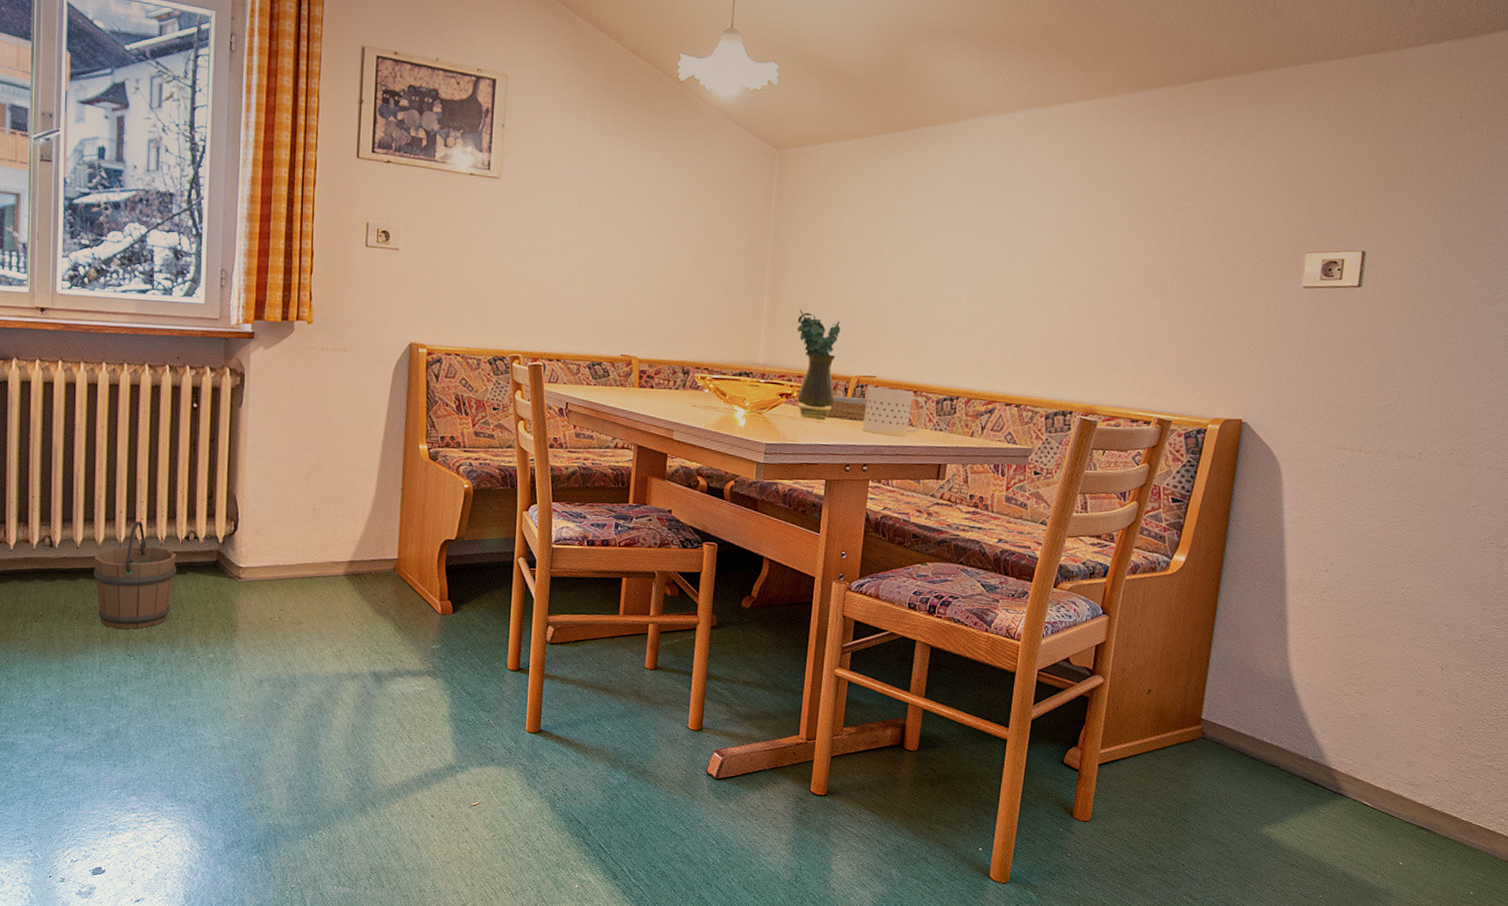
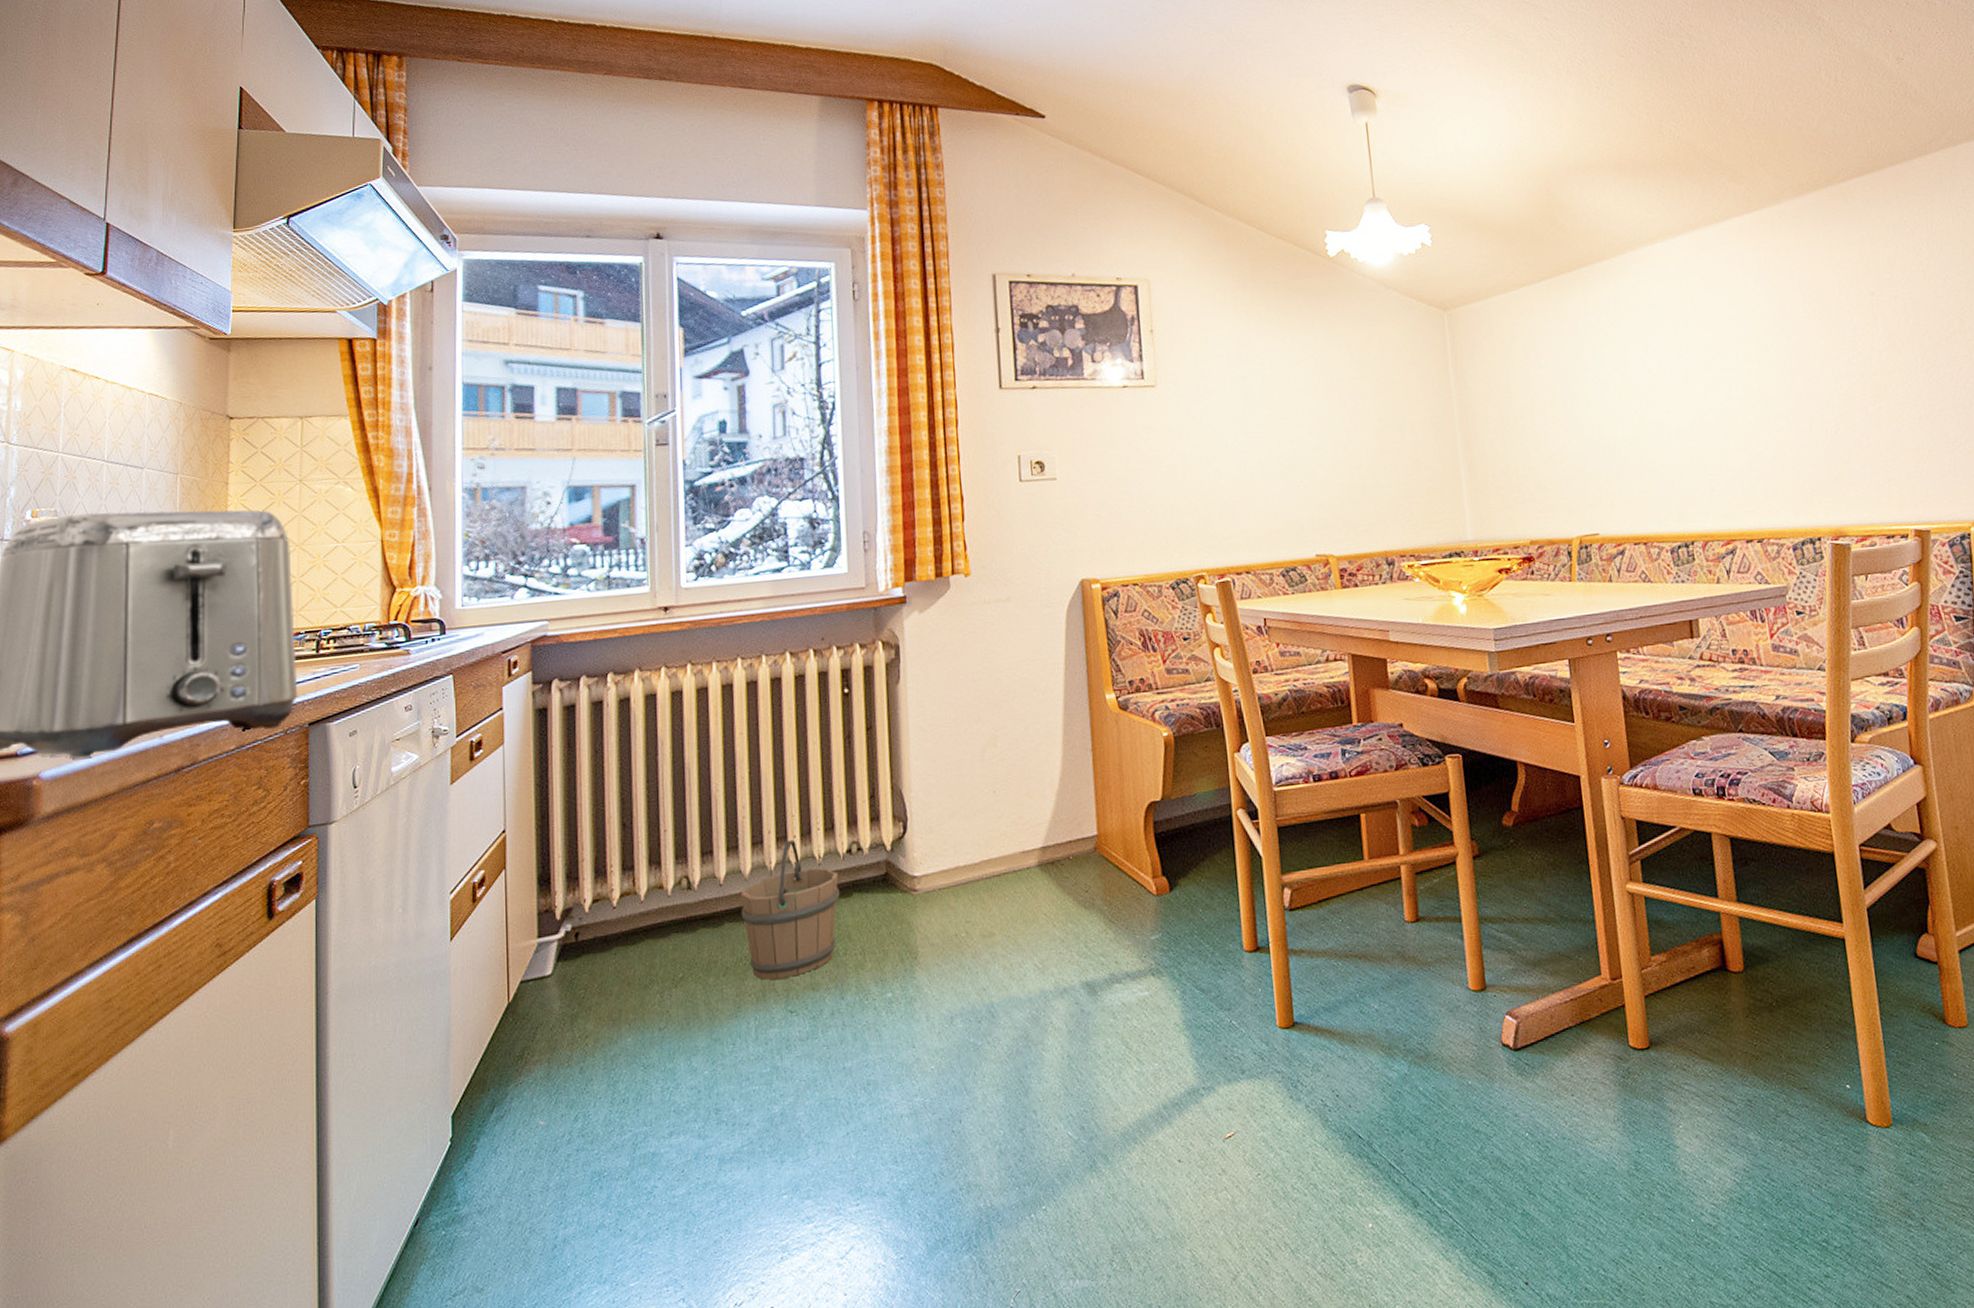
vase: present [797,310,841,421] -> none [1501,474,1560,594]
napkin holder: present [826,395,866,422] -> none [1553,559,1597,589]
mug: present [862,387,927,437] -> none [1592,543,1664,599]

